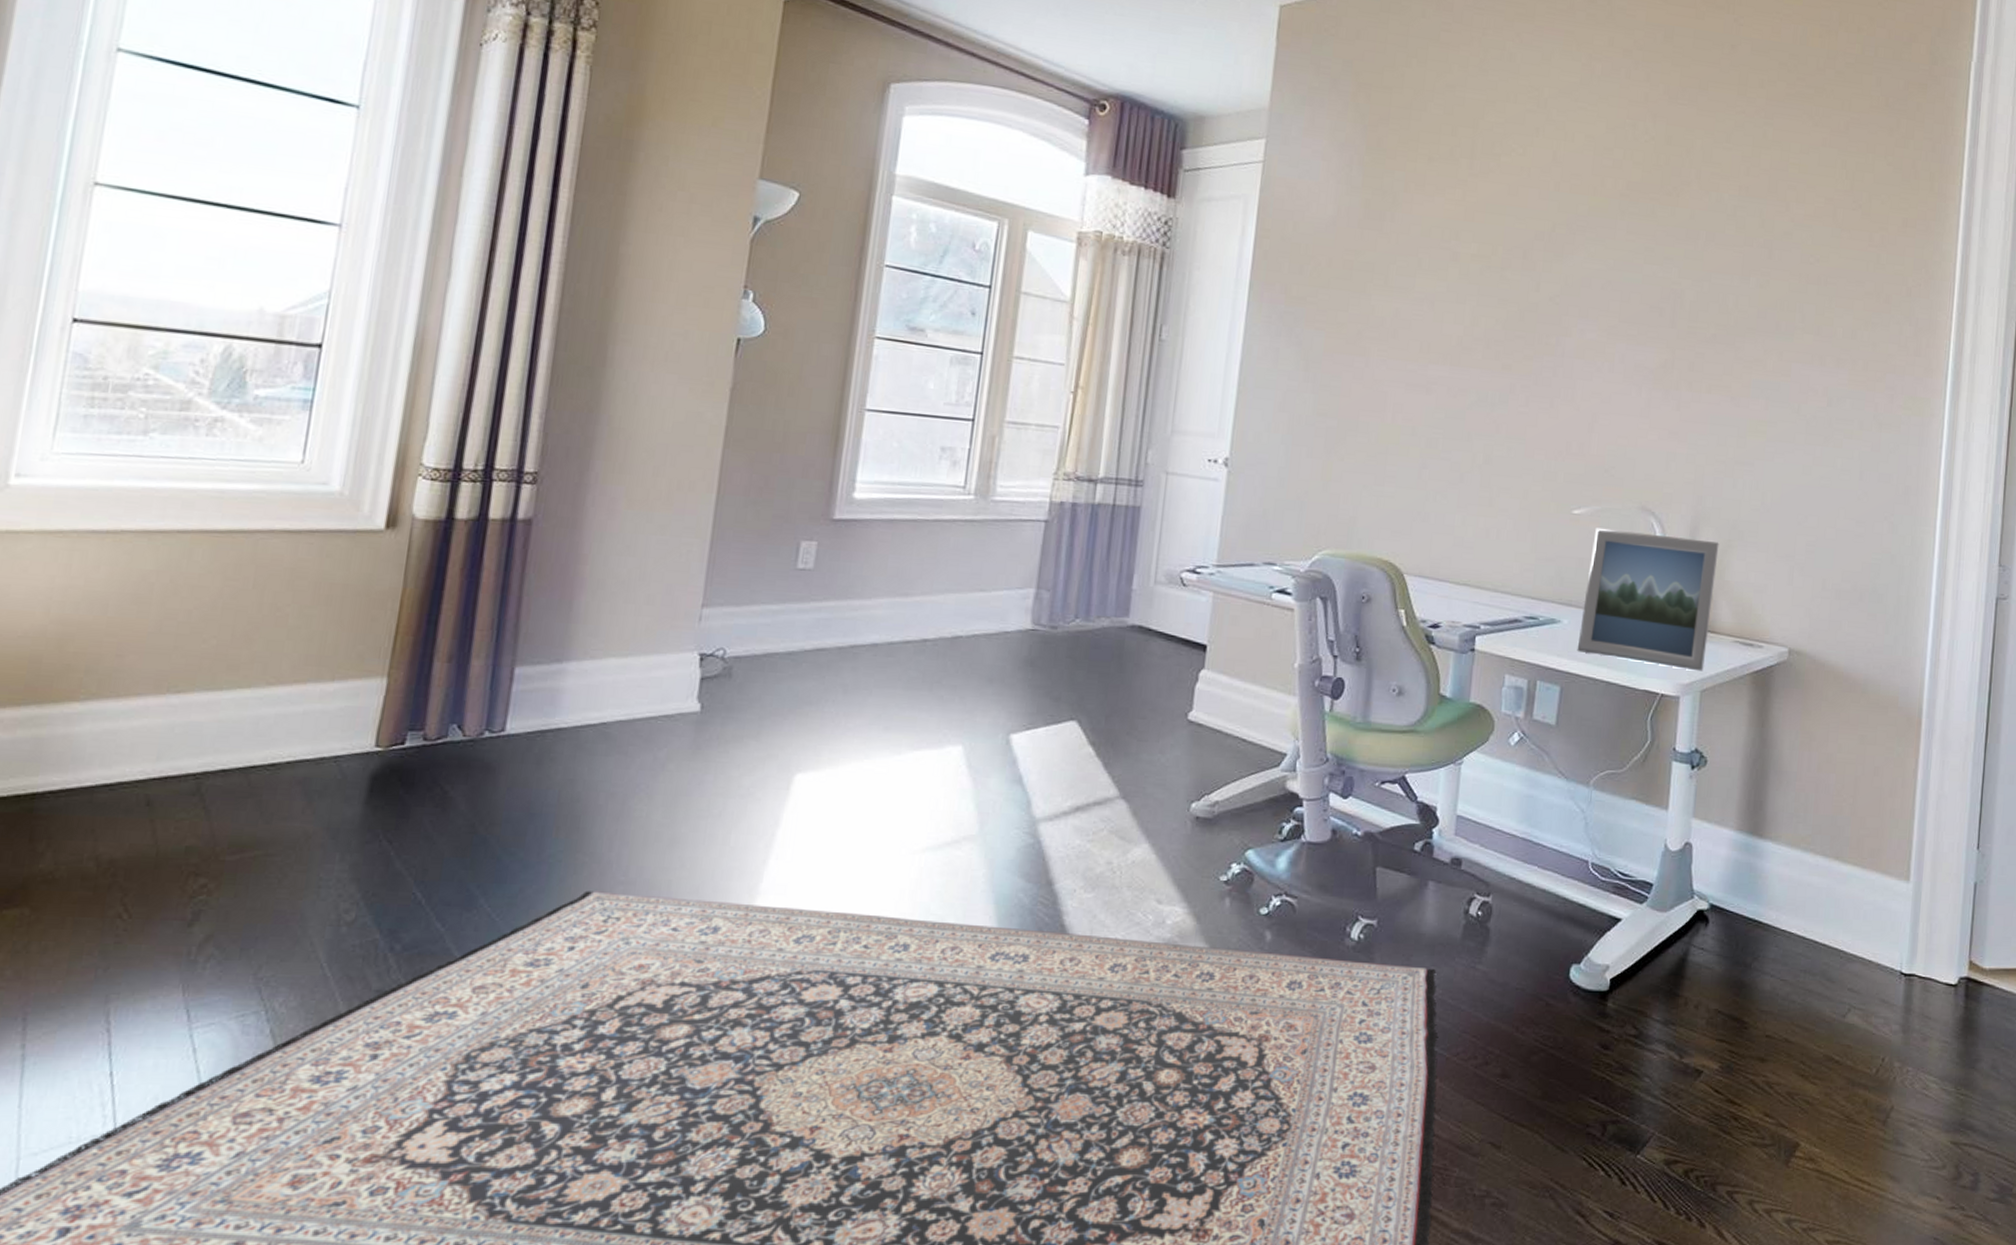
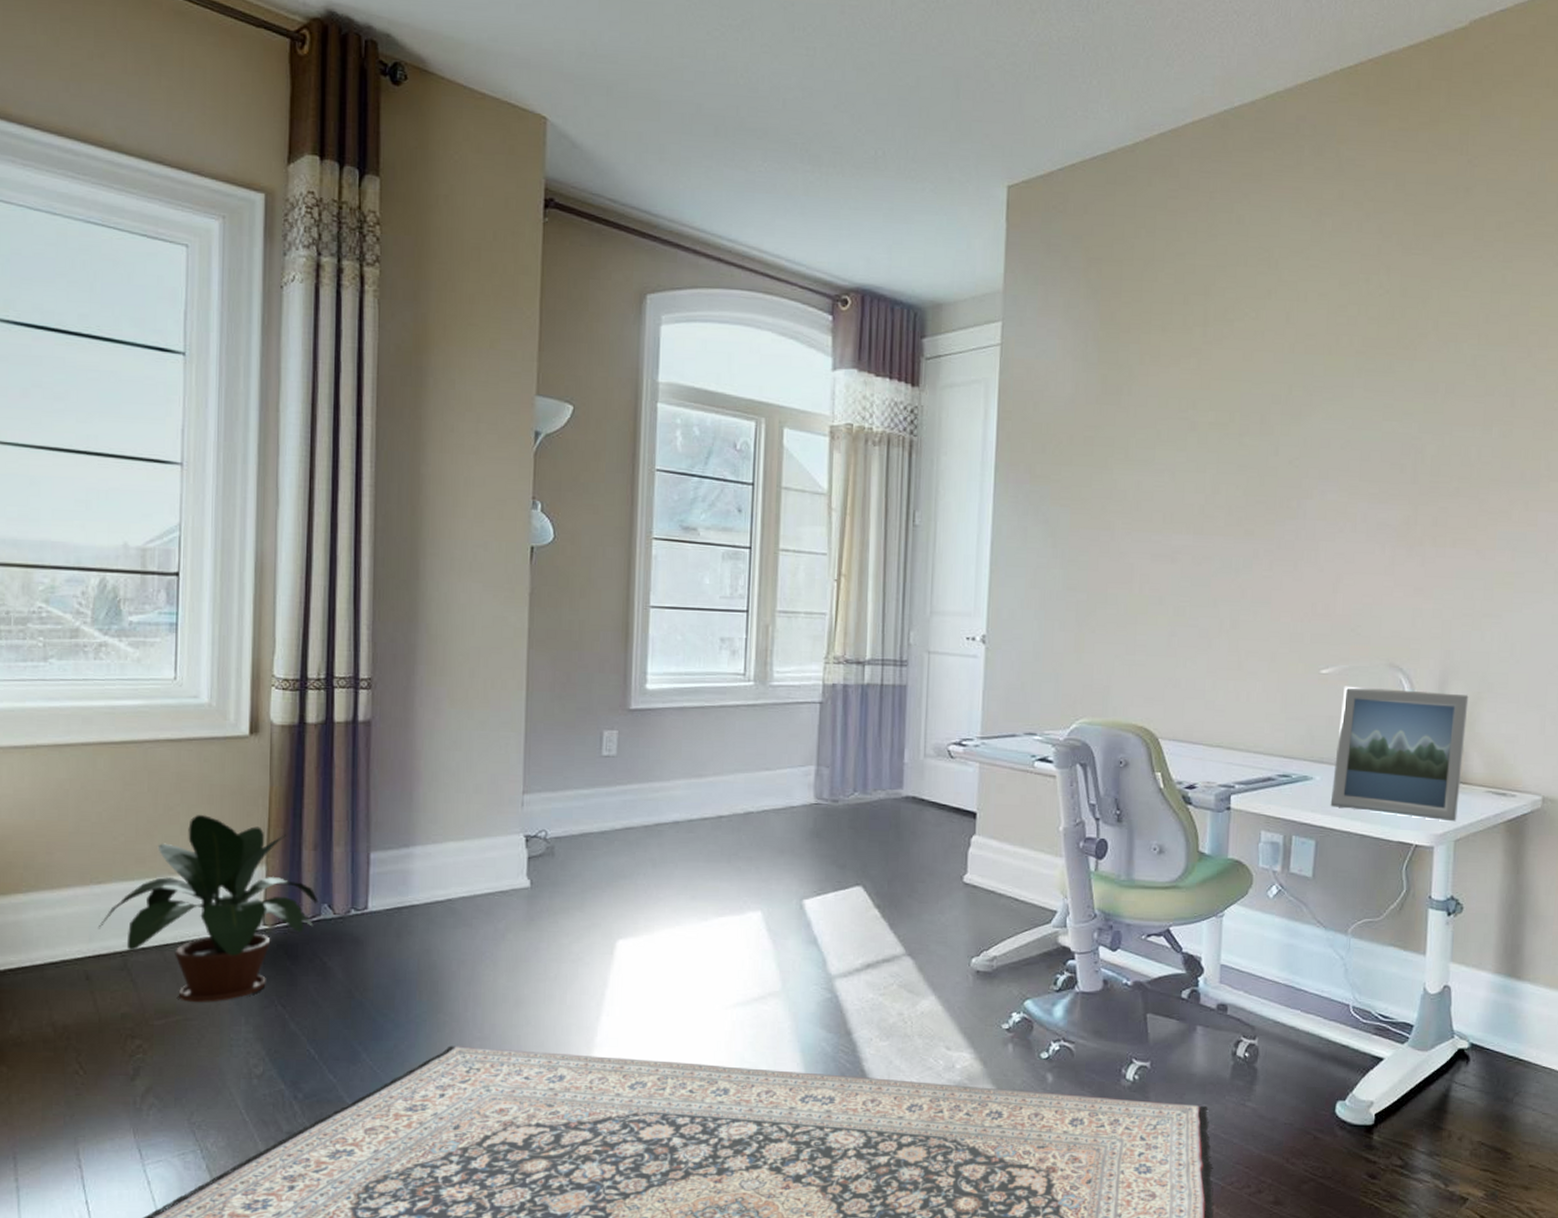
potted plant: none [169,617,447,835] -> present [97,814,319,1002]

